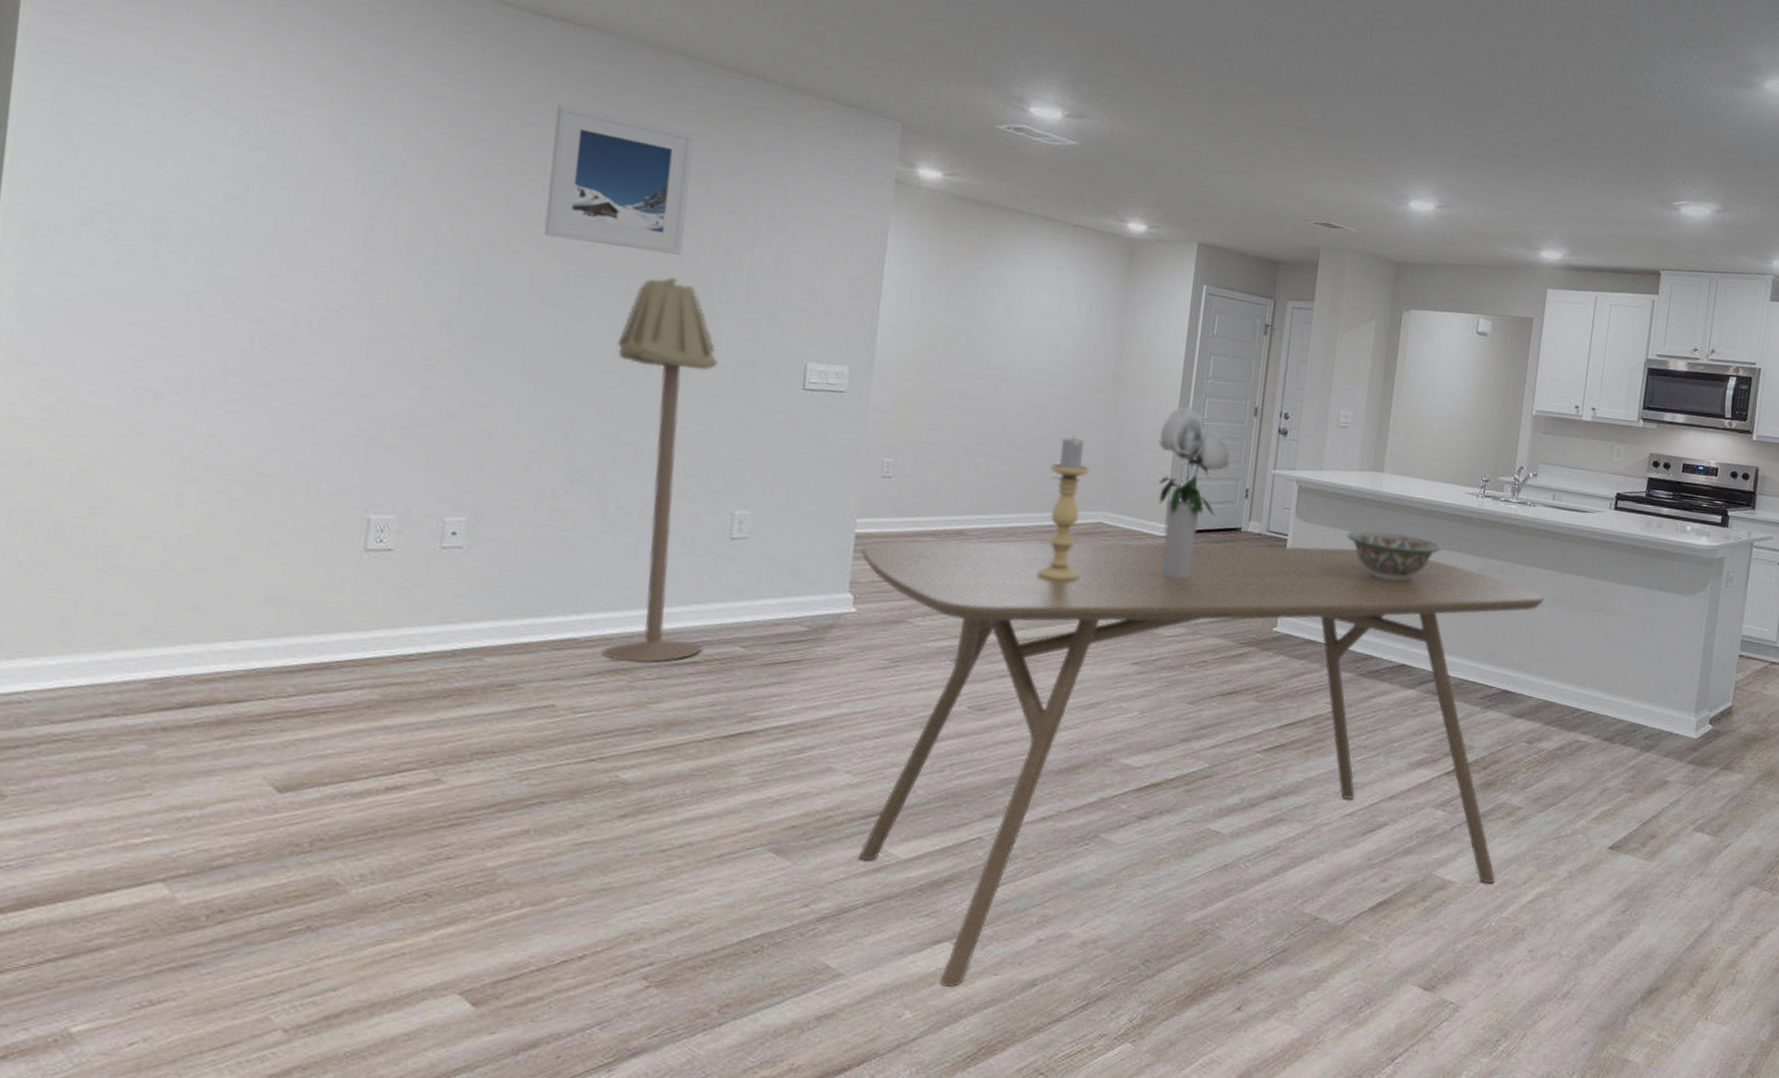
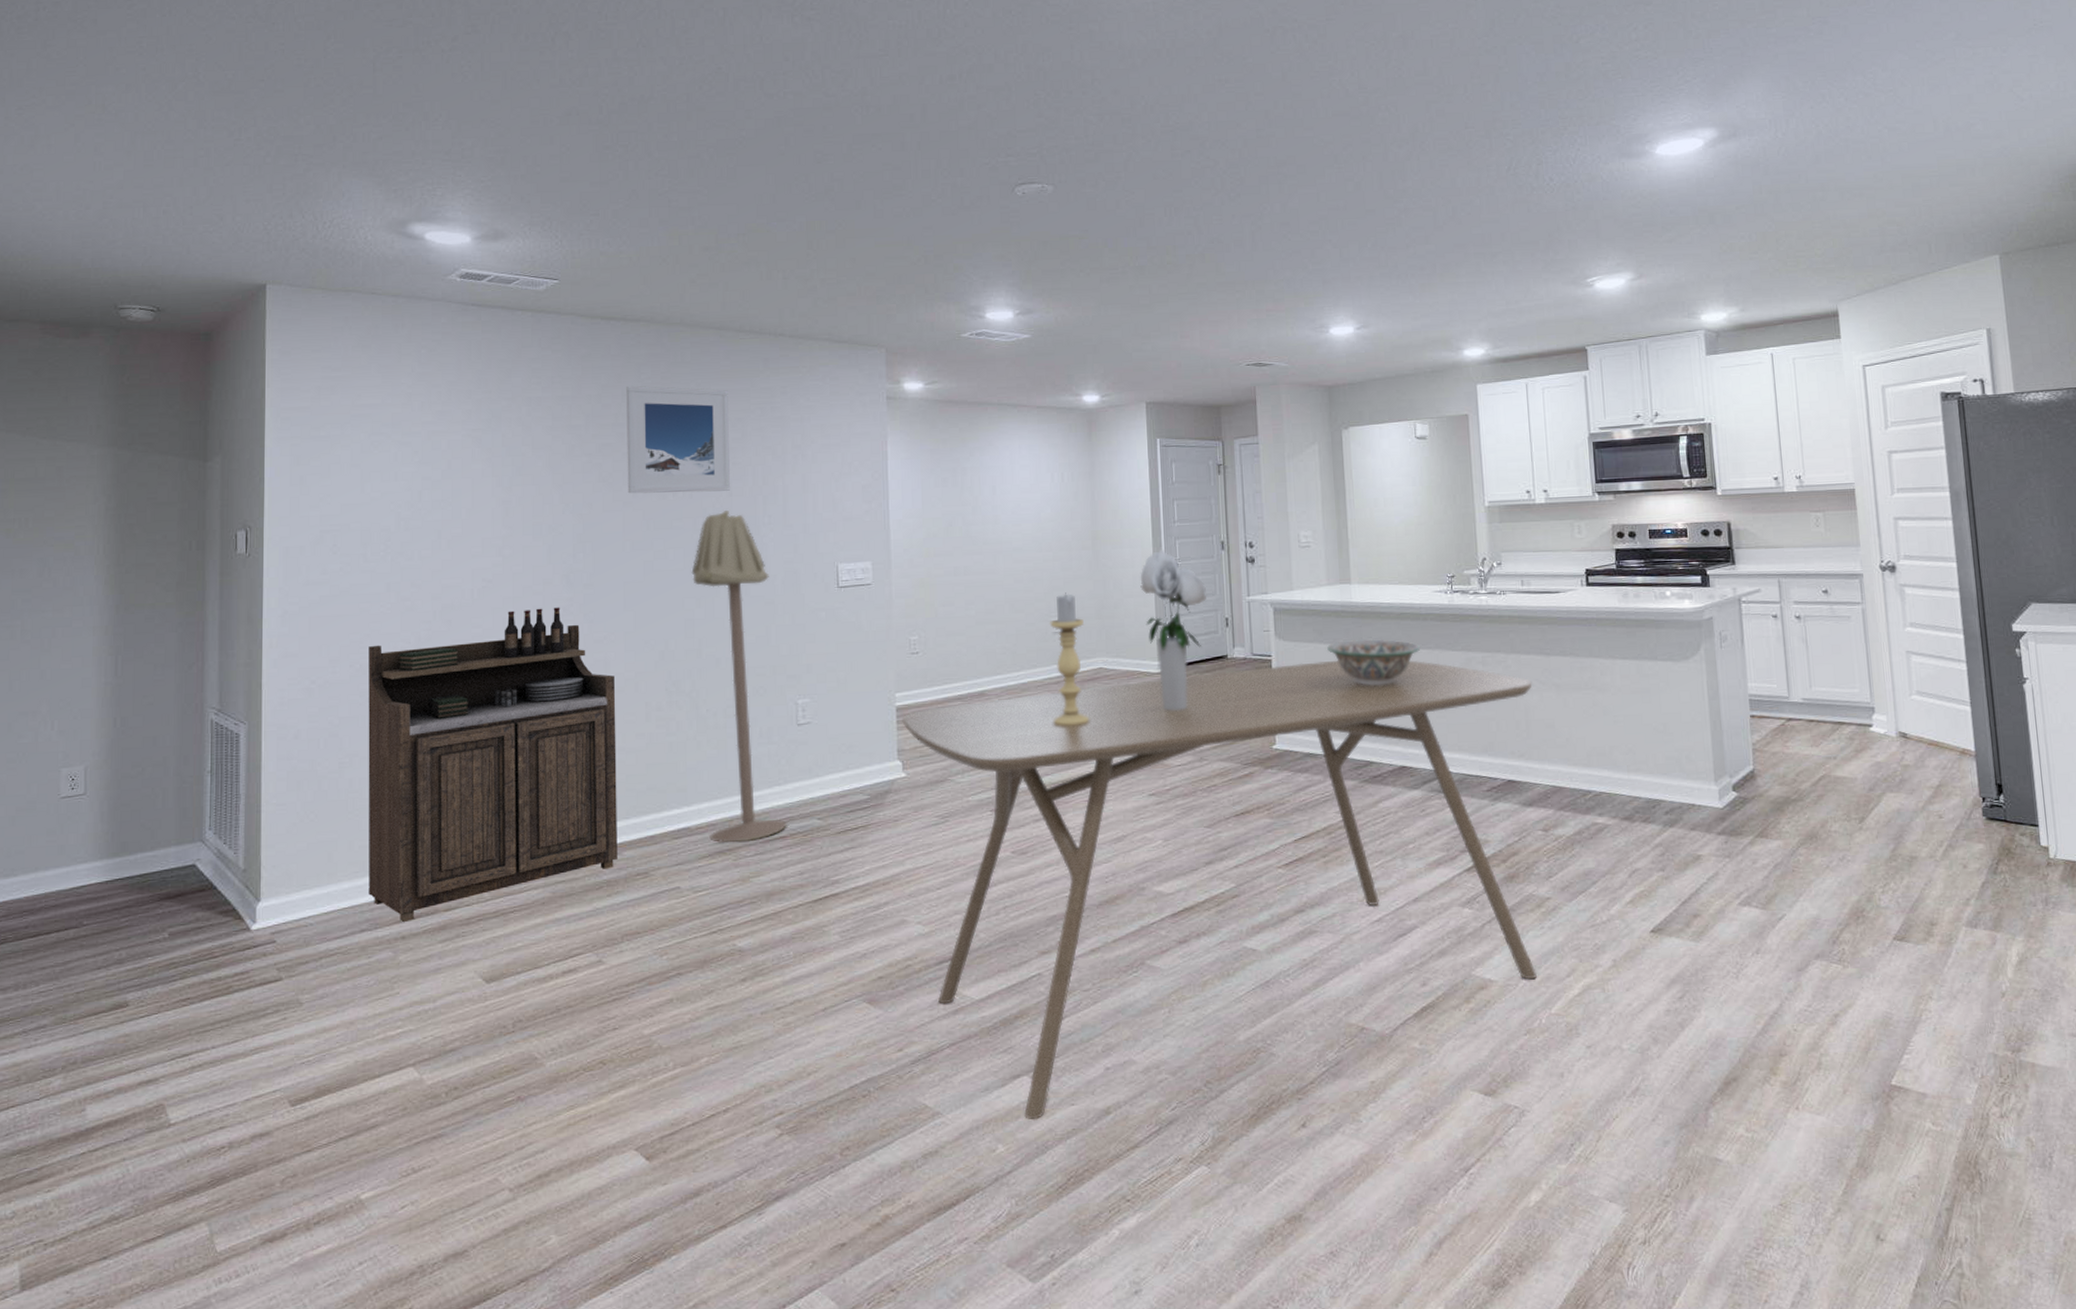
sideboard: none [118,352,499,710] -> present [368,607,618,922]

